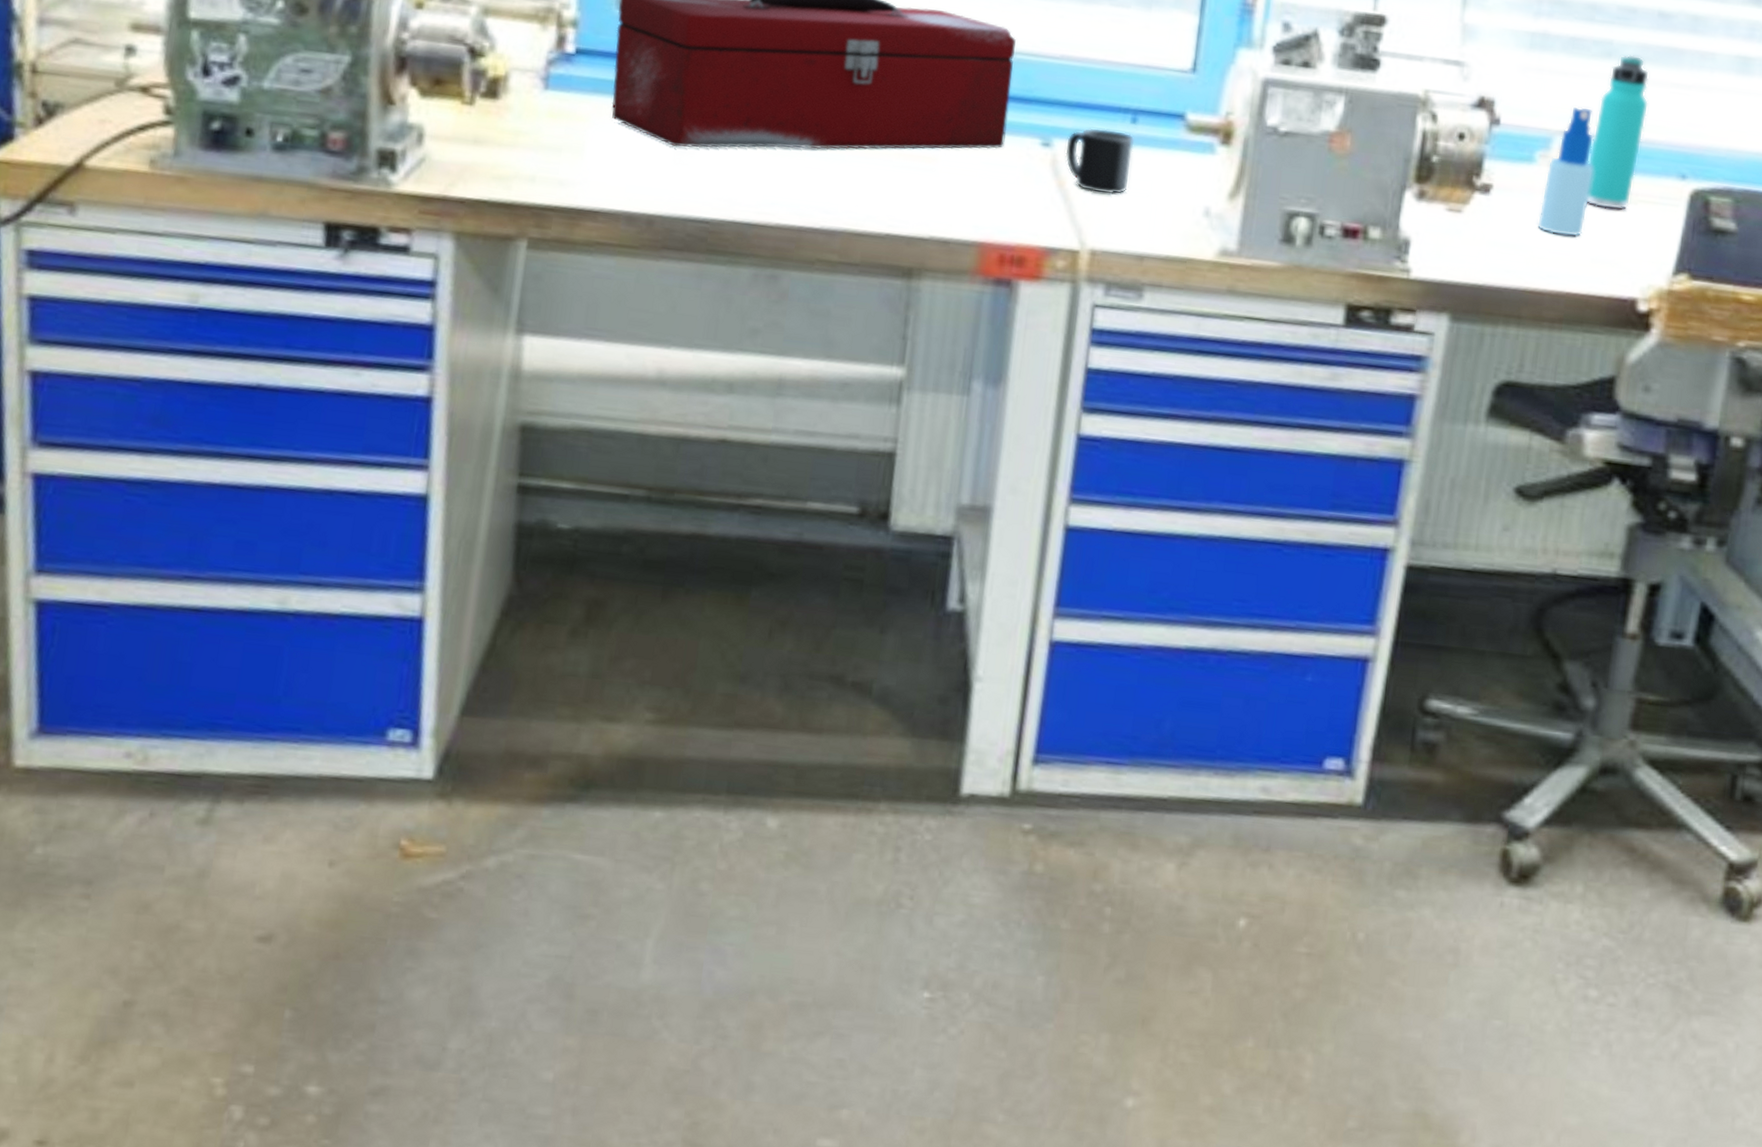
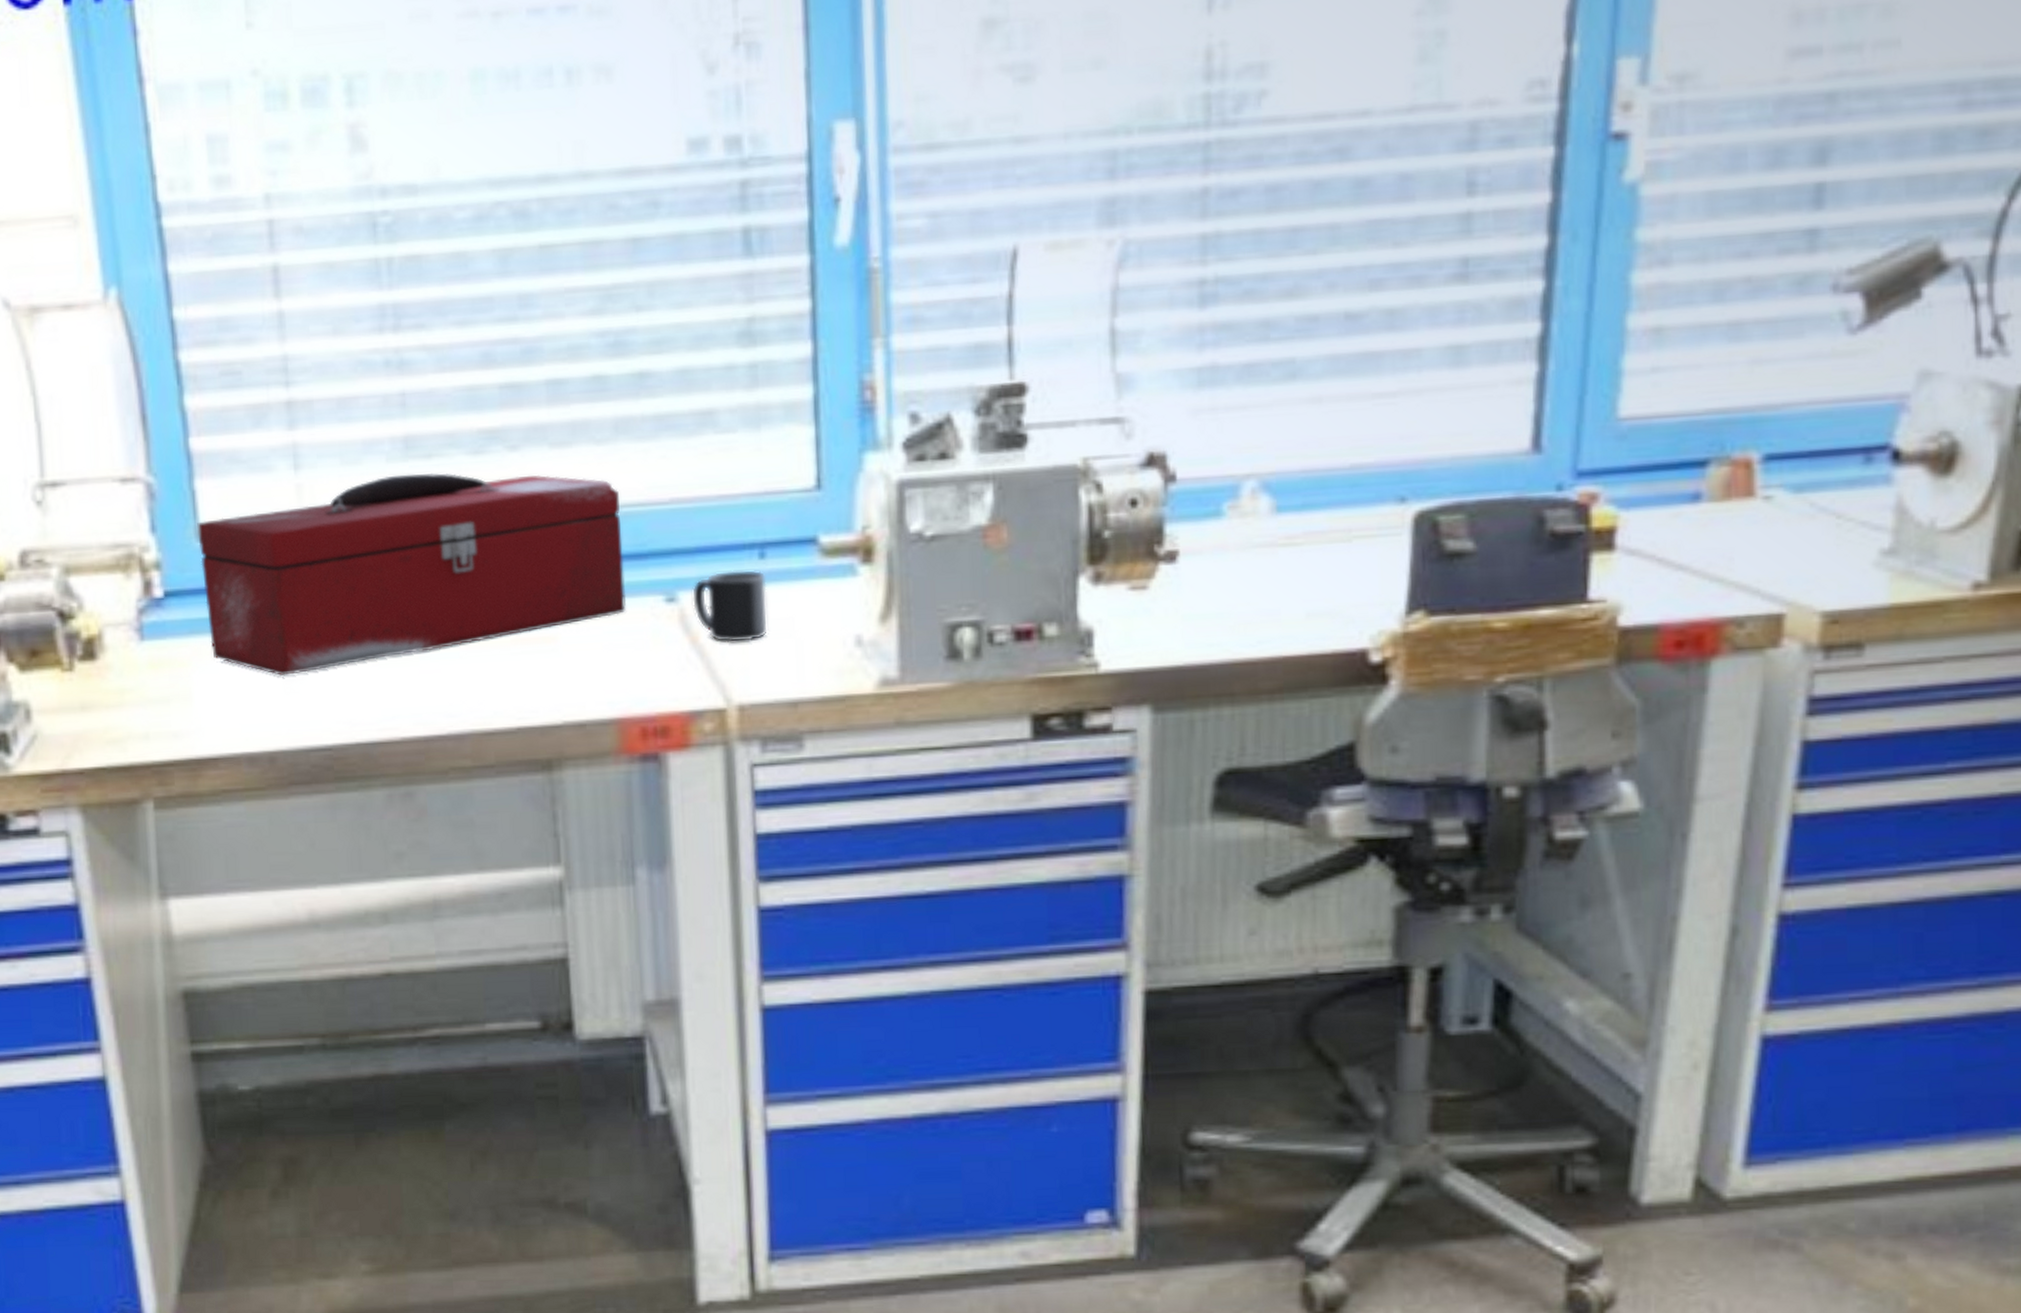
spray bottle: present [1538,106,1594,237] -> none [1237,441,1295,594]
thermos bottle: present [1586,54,1650,211] -> none [1287,370,1350,554]

